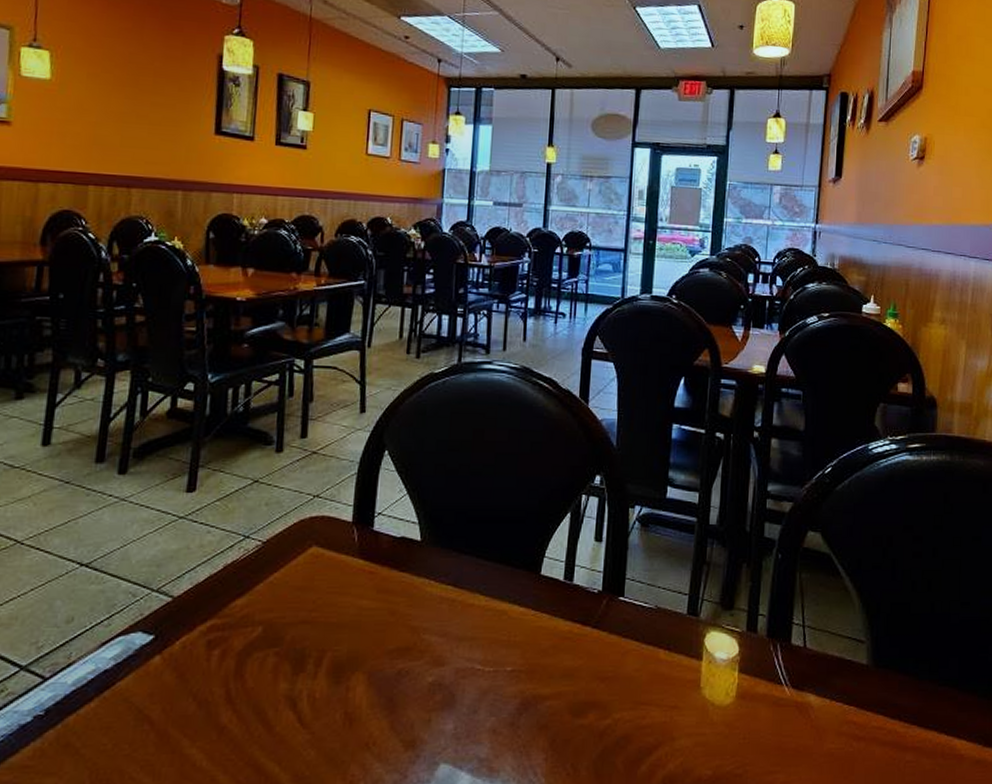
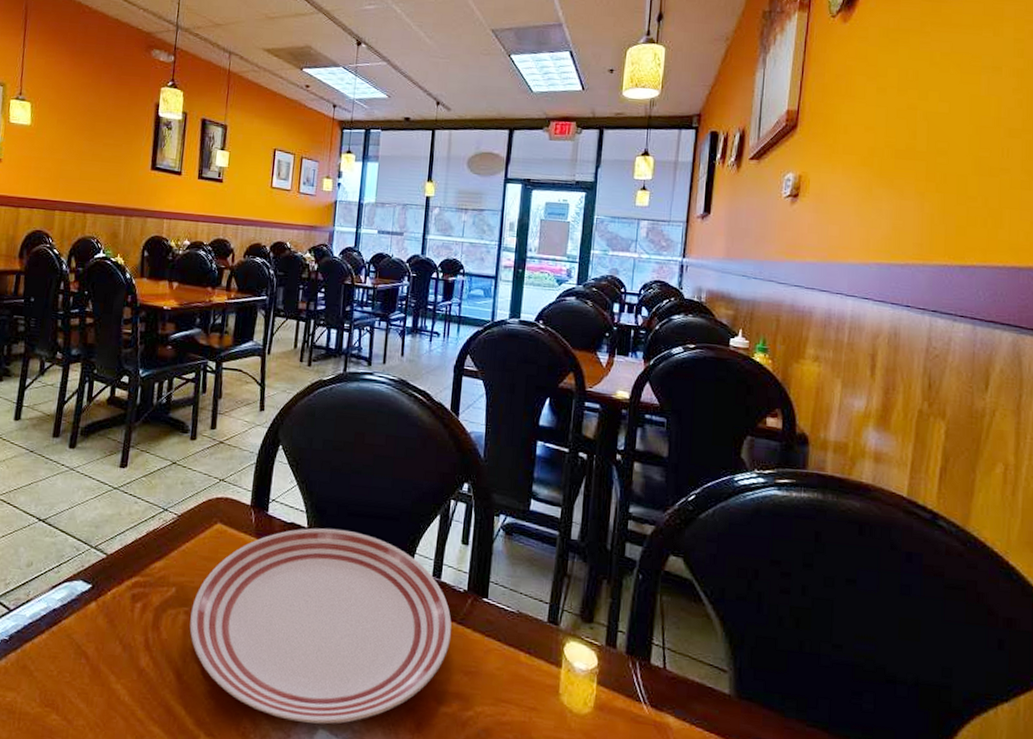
dinner plate: none [281,539,586,759] -> present [189,528,452,724]

